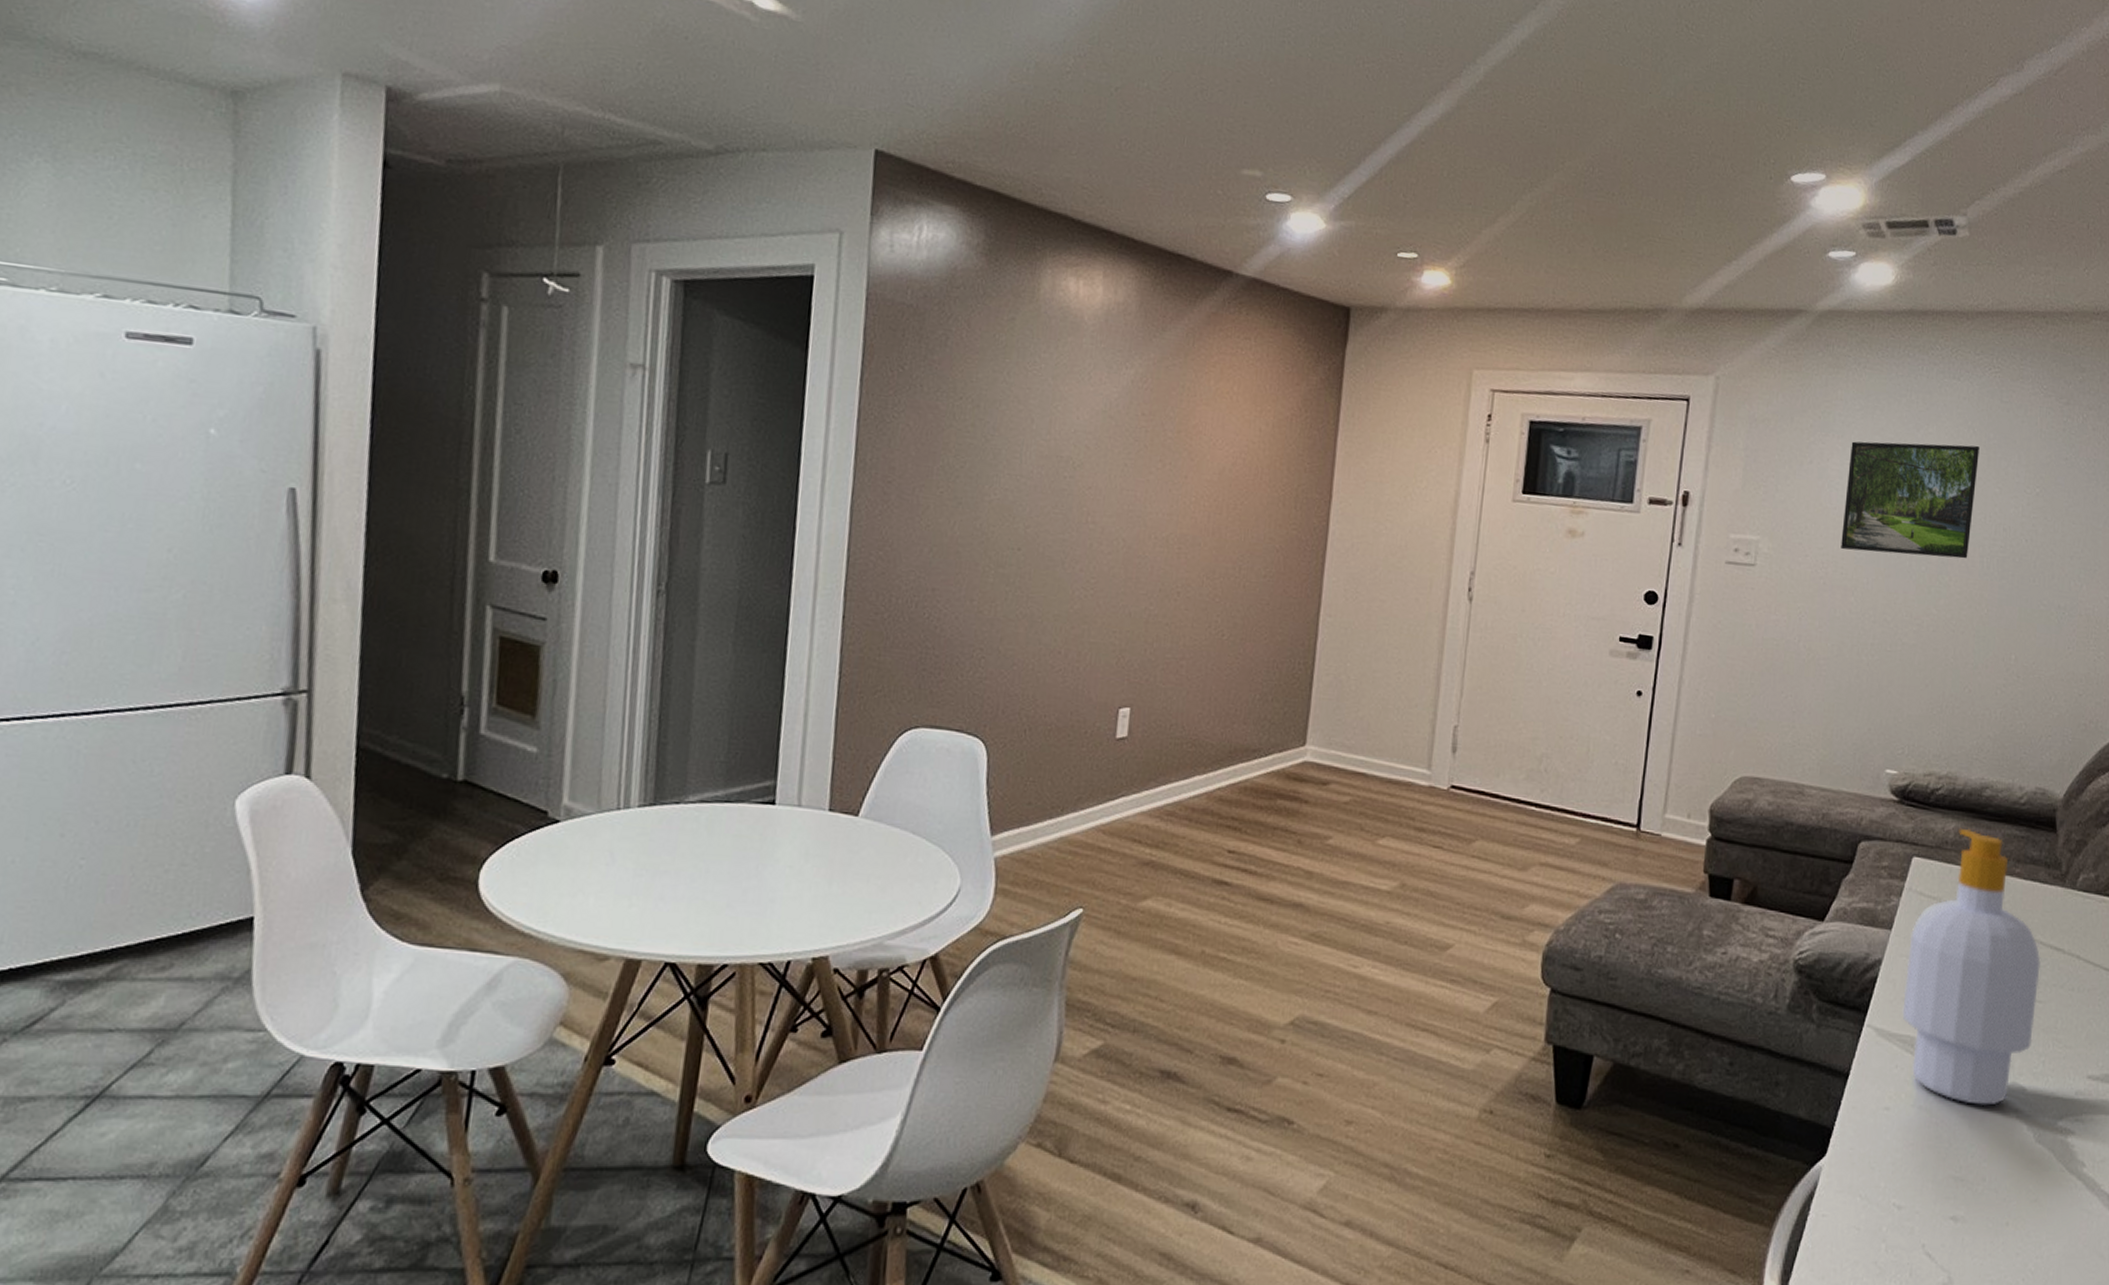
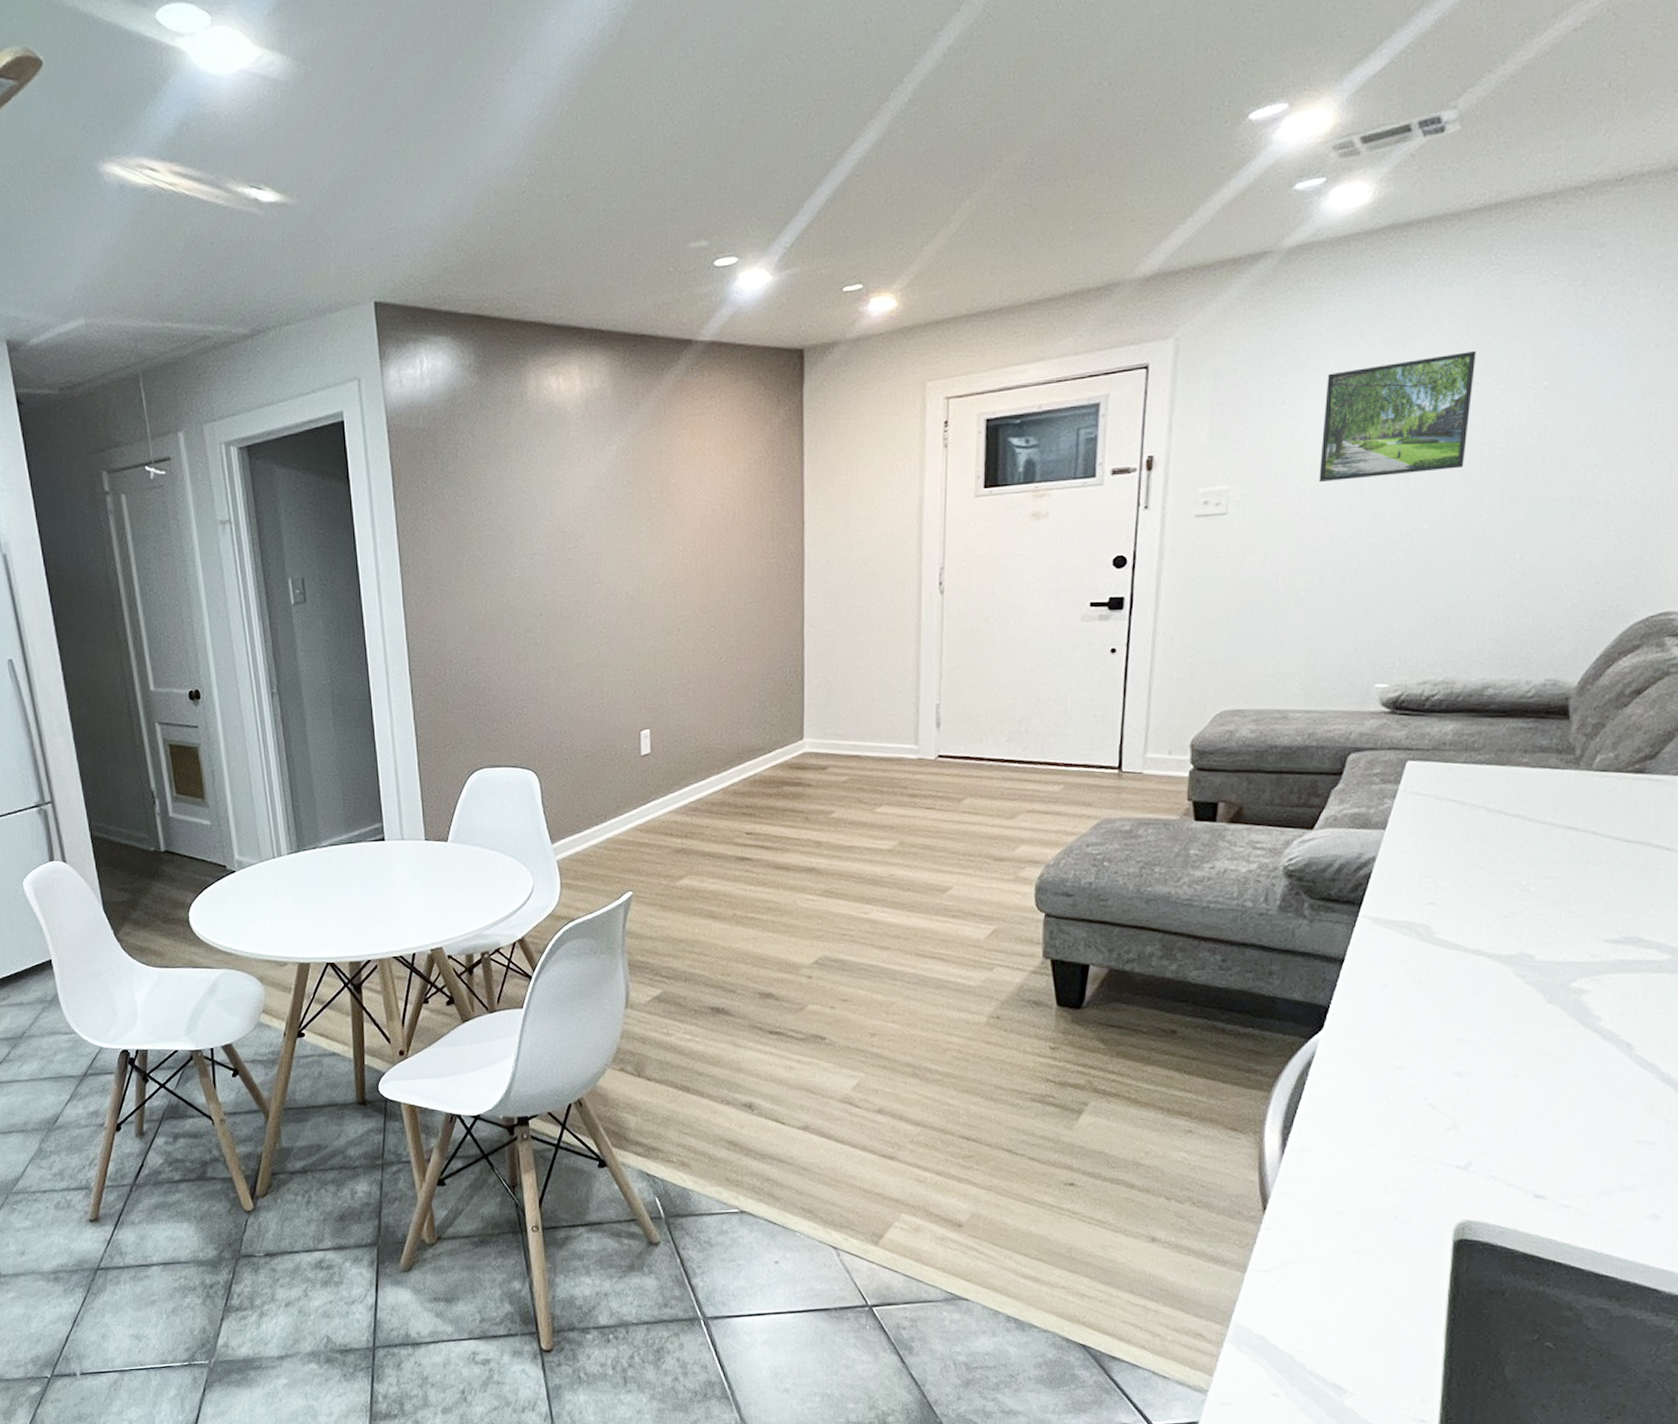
soap bottle: present [1902,827,2041,1106] -> none [1399,727,1552,975]

